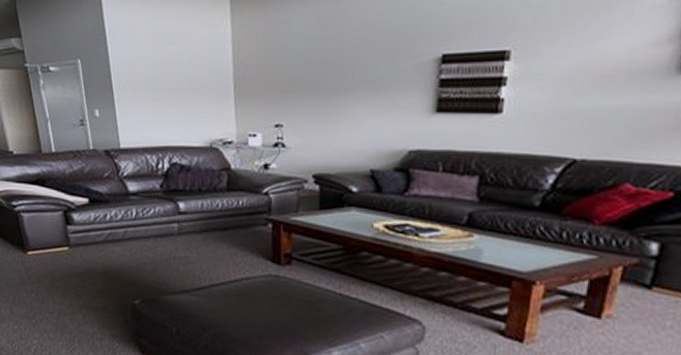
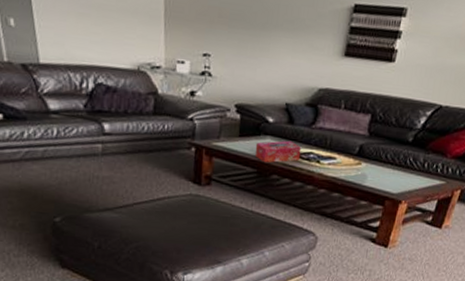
tissue box: none [339,211,394,238] -> present [254,140,302,163]

